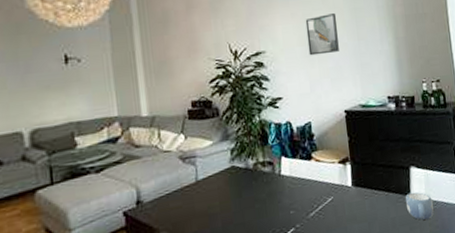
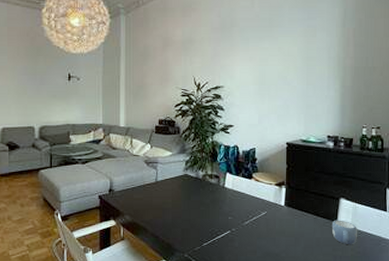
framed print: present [305,13,339,56] -> none [261,60,289,94]

